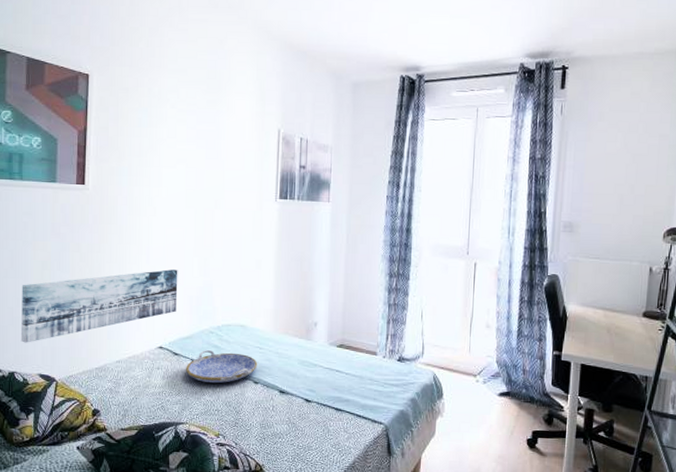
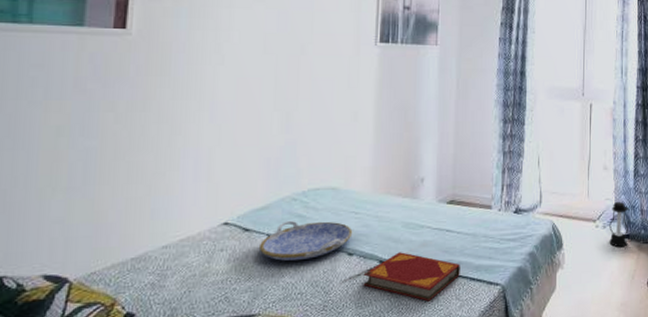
wall art: present [20,269,178,343] -> none [15,128,252,236]
hardback book: none [266,385,348,430] -> present [363,252,460,302]
lantern: none [489,360,512,404] -> present [609,202,630,248]

